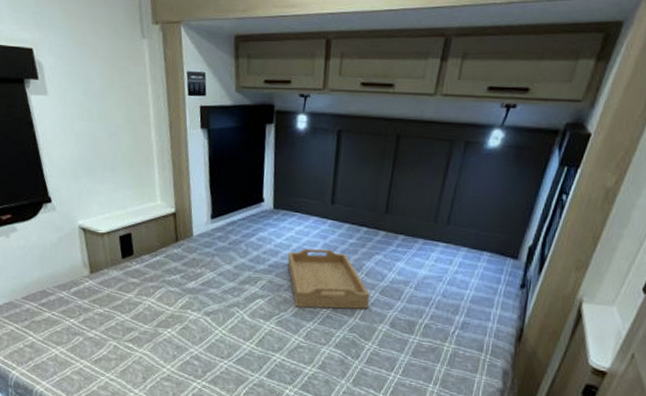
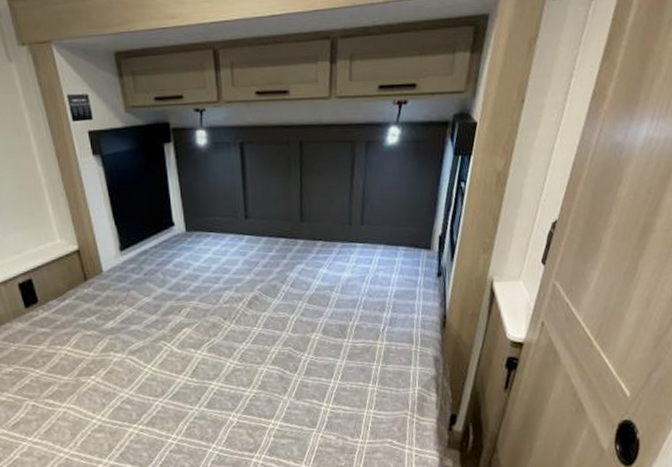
serving tray: present [288,248,370,310] -> none [210,265,299,330]

